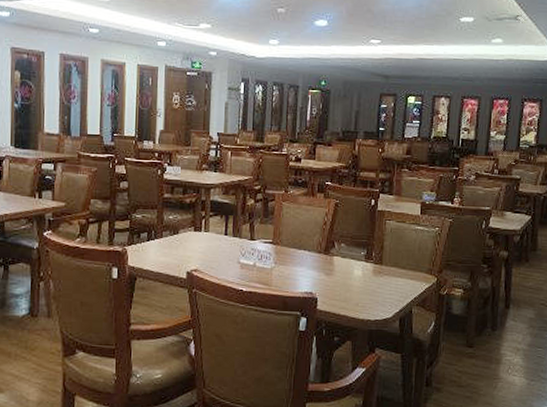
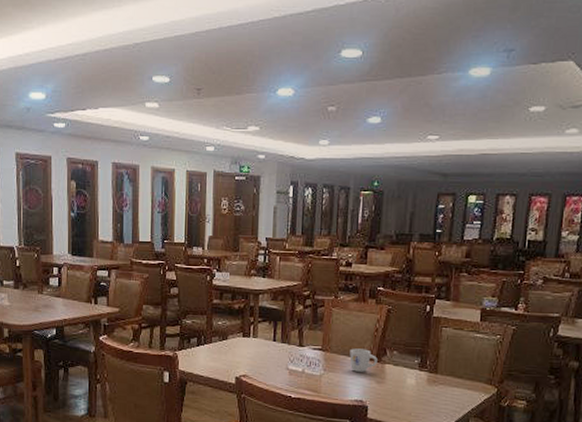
mug: none [299,241,326,265] -> present [349,348,378,372]

